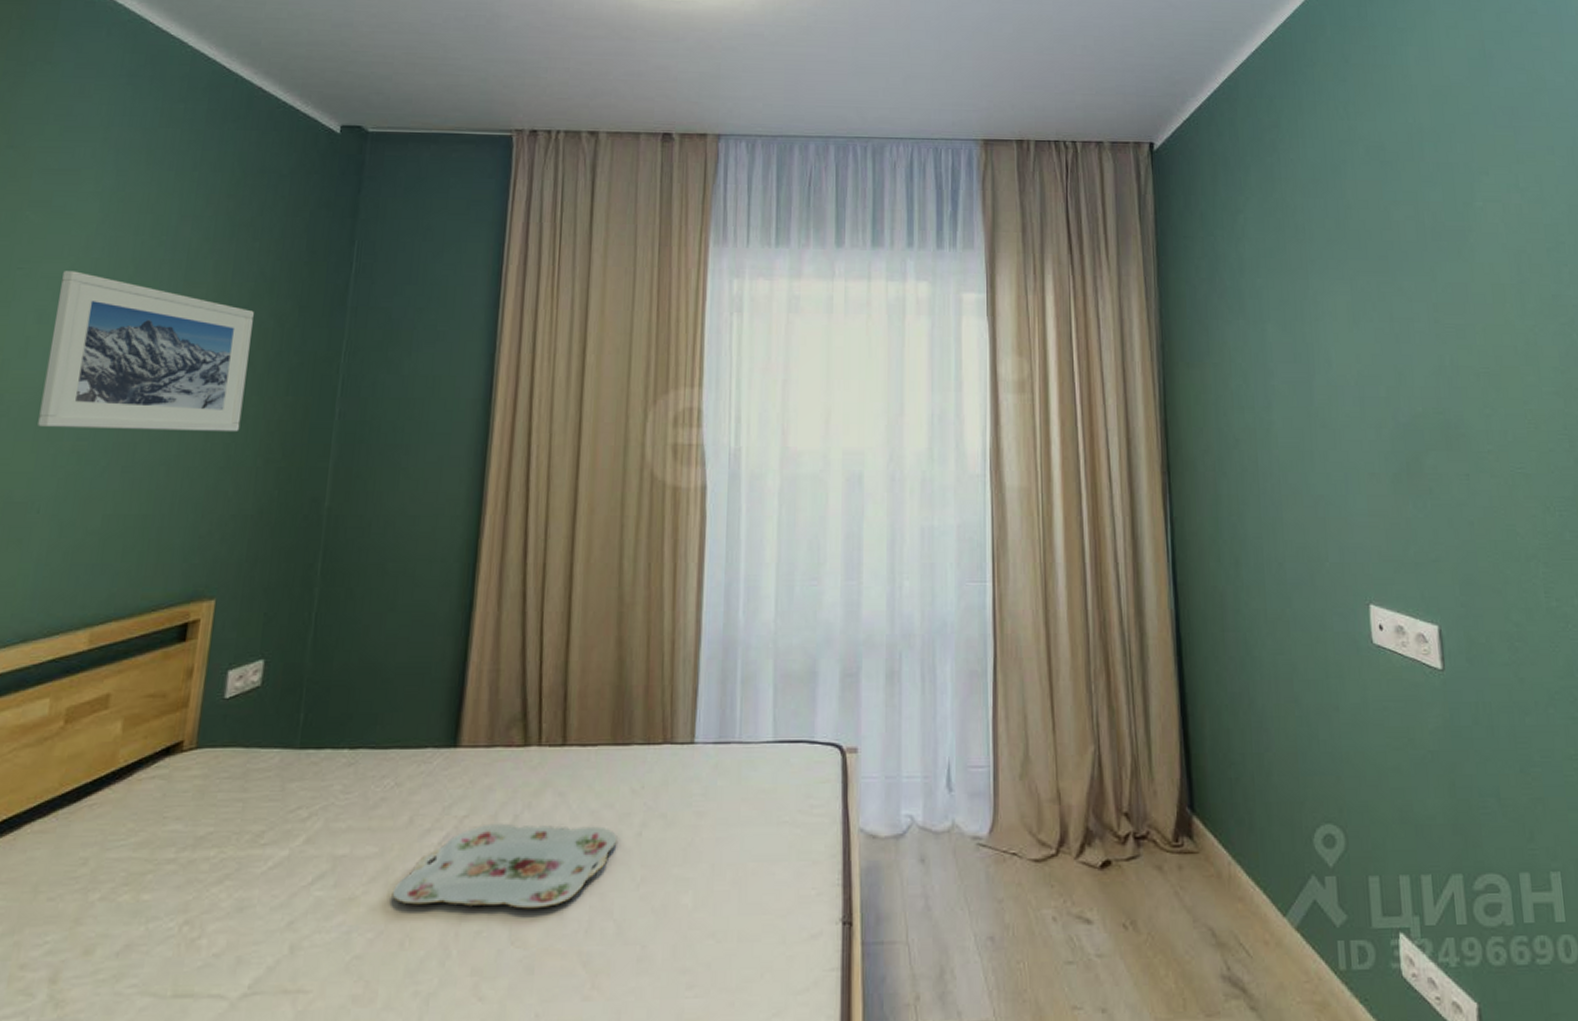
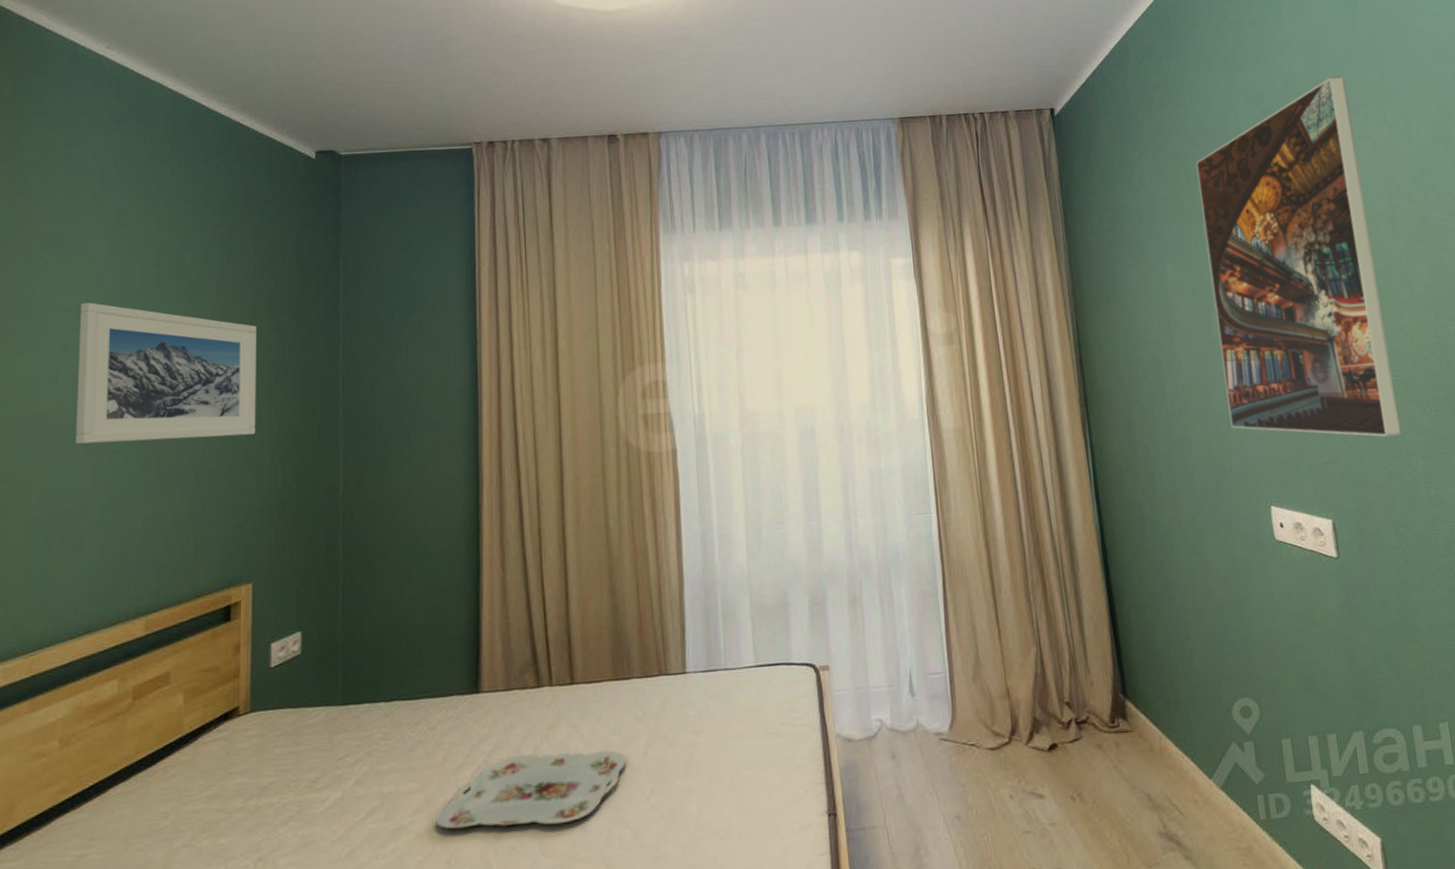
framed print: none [1305,132,1521,535] -> present [1195,76,1402,437]

